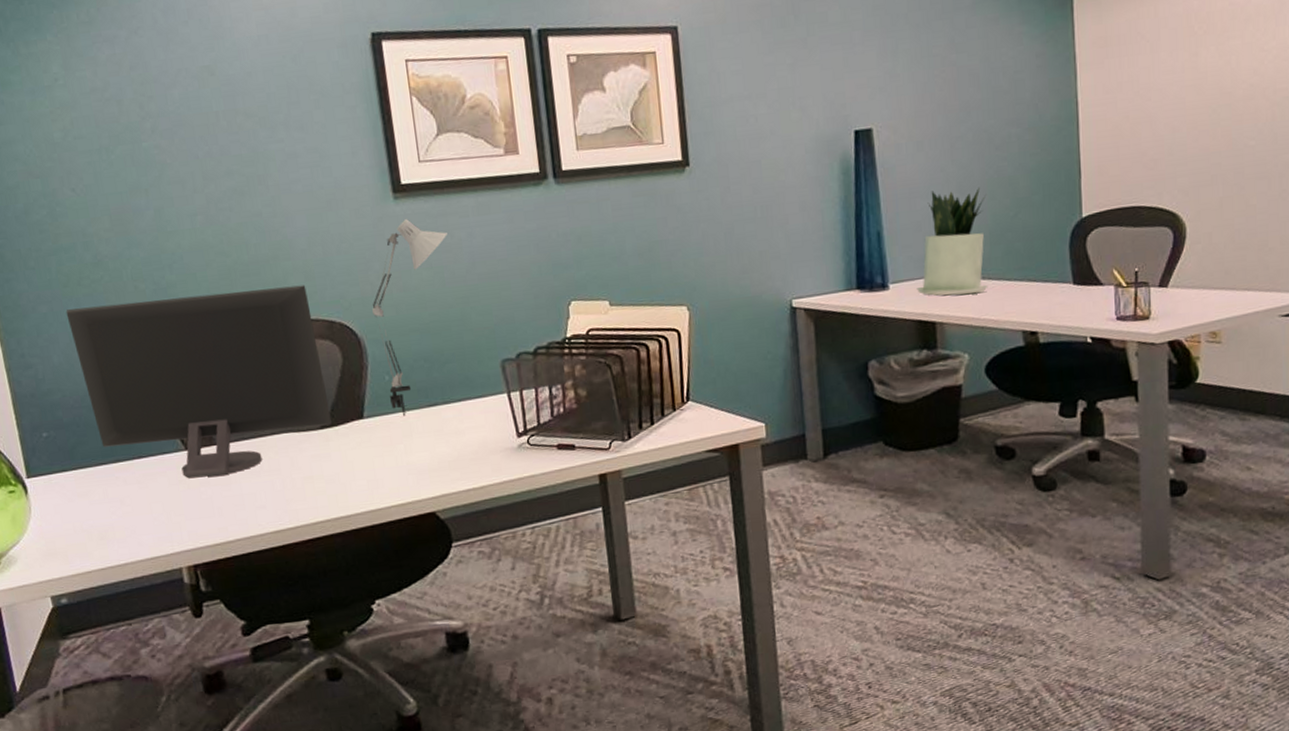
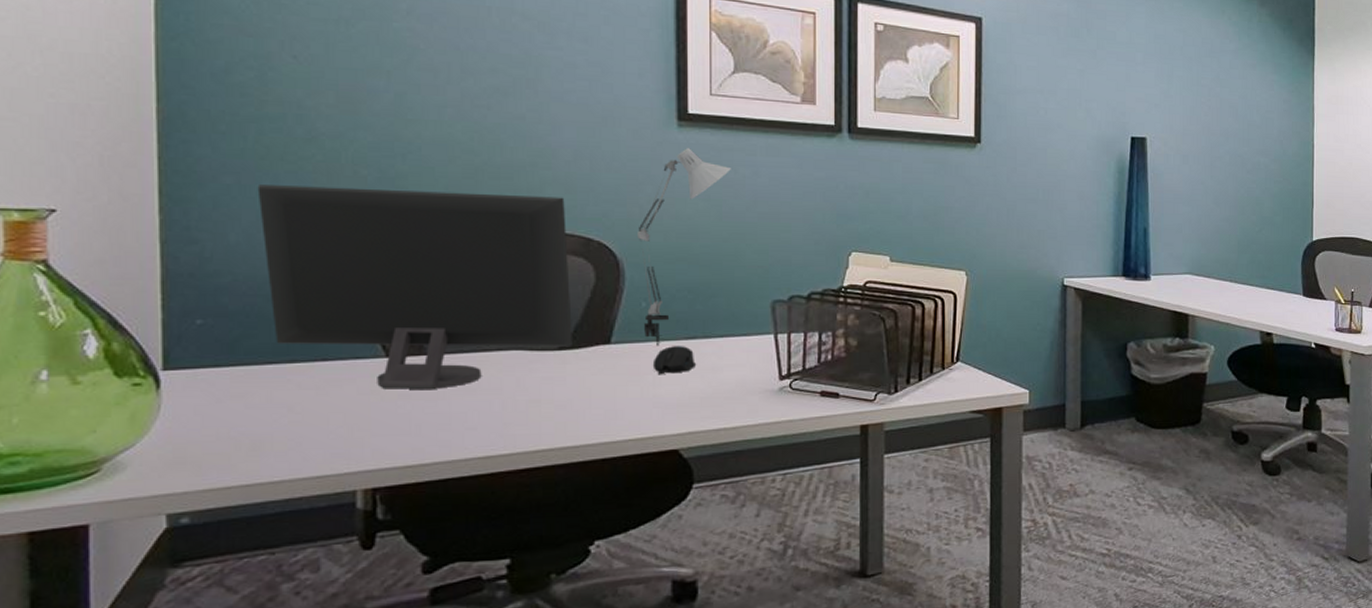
computer mouse: none [402,413,440,444] -> present [652,346,696,375]
planter: present [917,187,988,296] -> none [1174,199,1238,294]

